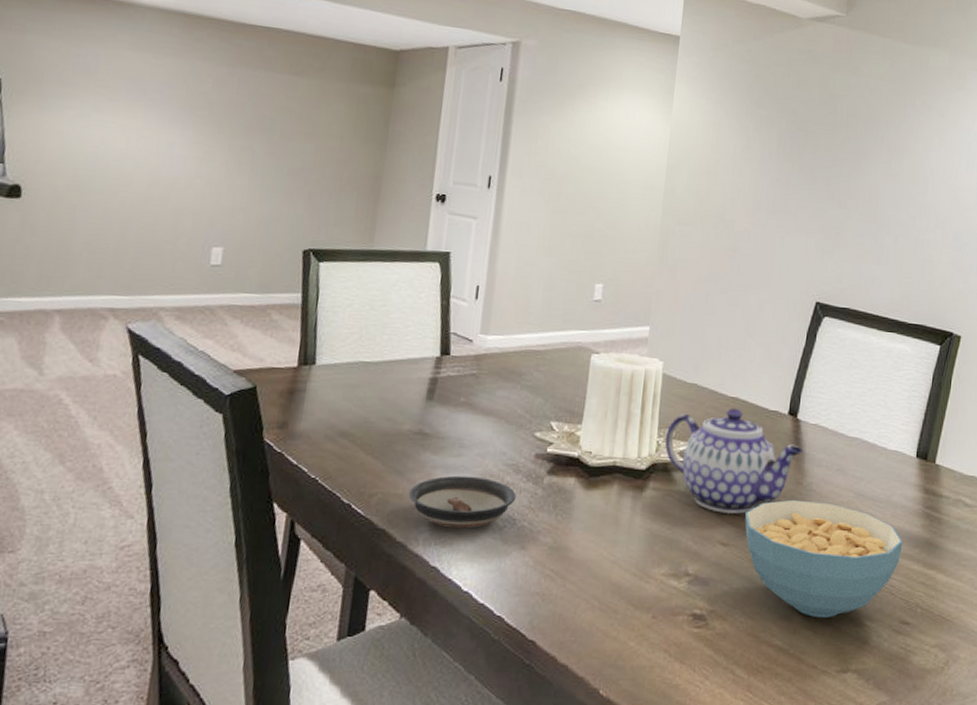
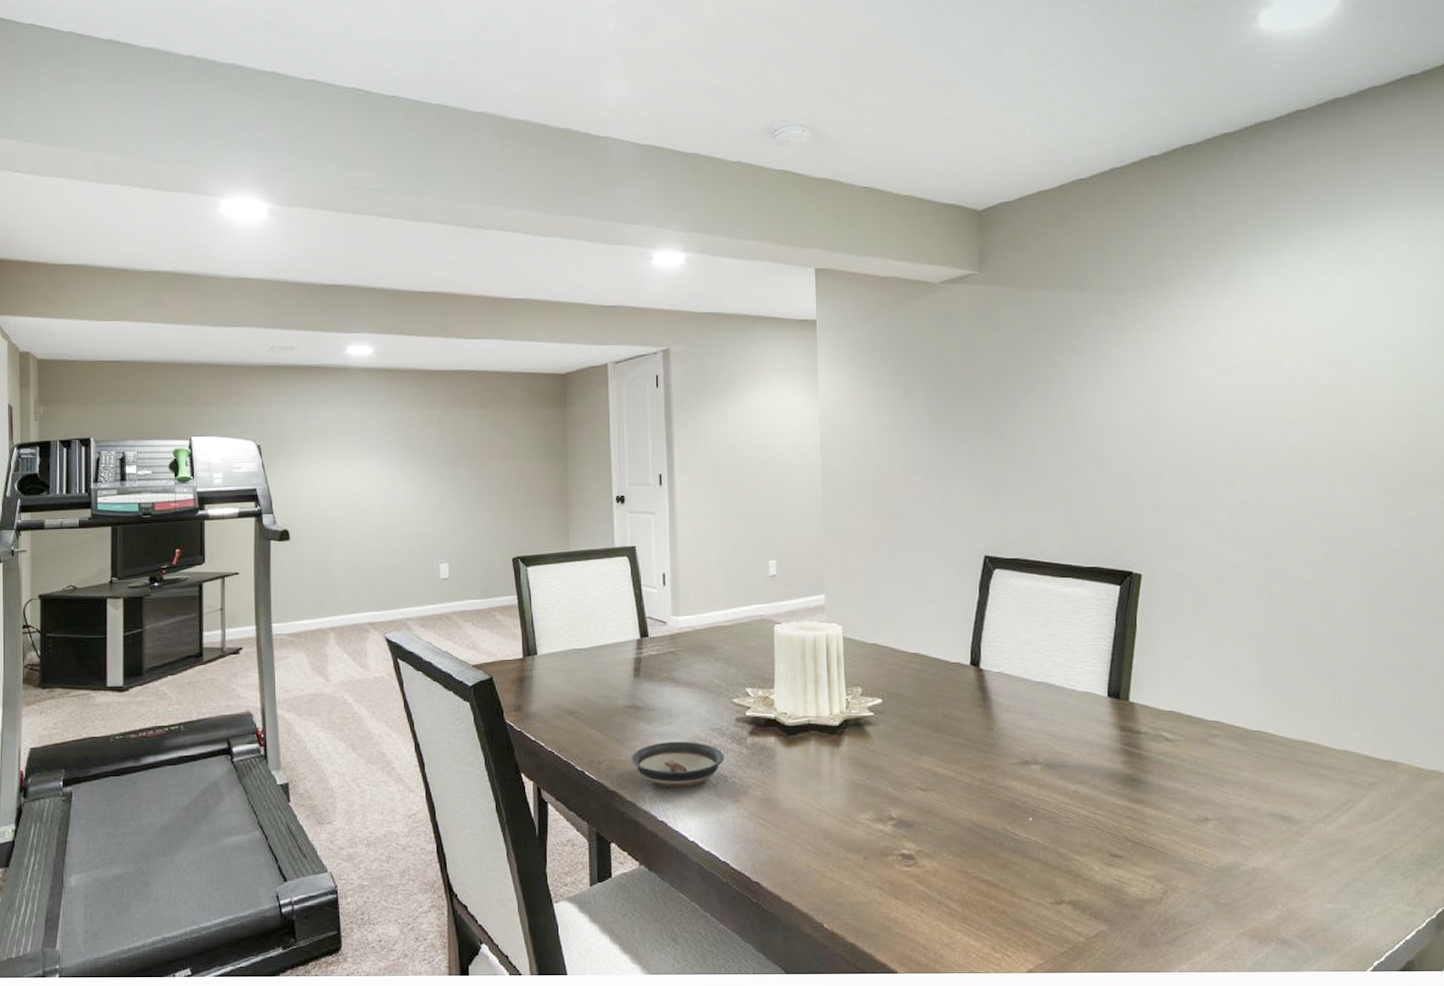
teapot: present [664,408,804,514] -> none [853,663,990,761]
cereal bowl: present [745,499,903,619] -> none [940,744,1104,854]

